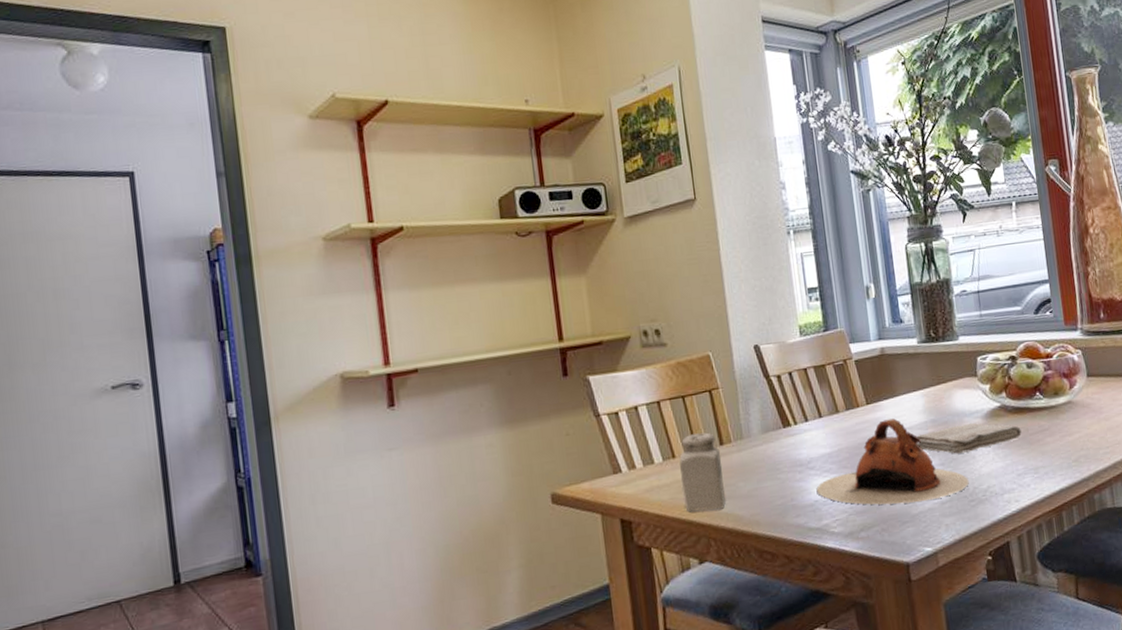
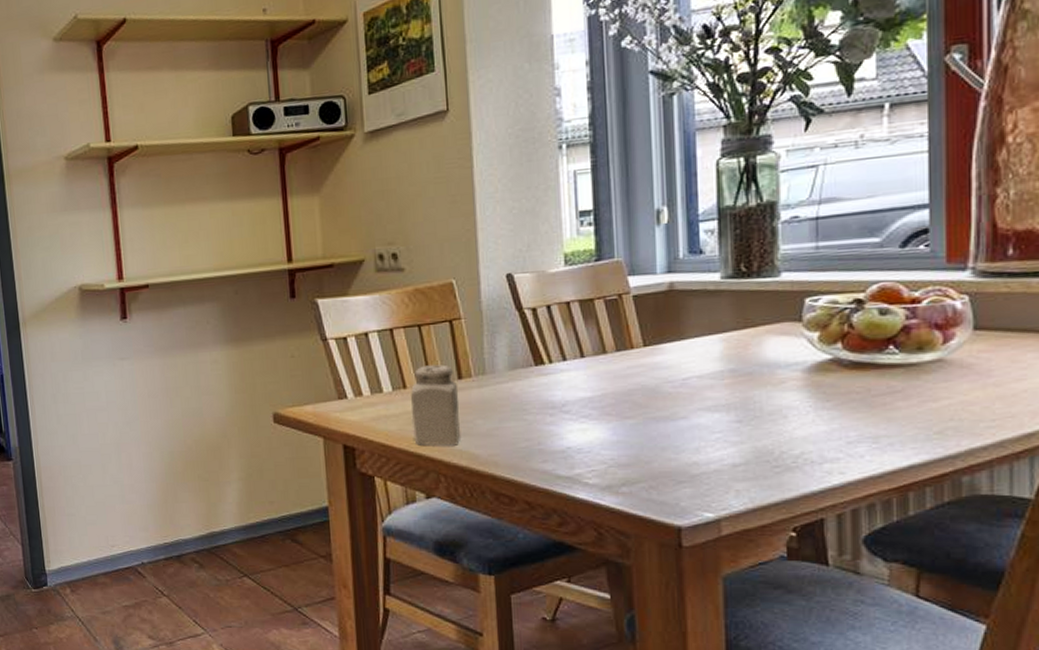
teapot: present [816,418,969,505] -> none [570,364,775,462]
washcloth: present [916,422,1022,454] -> none [705,376,860,411]

